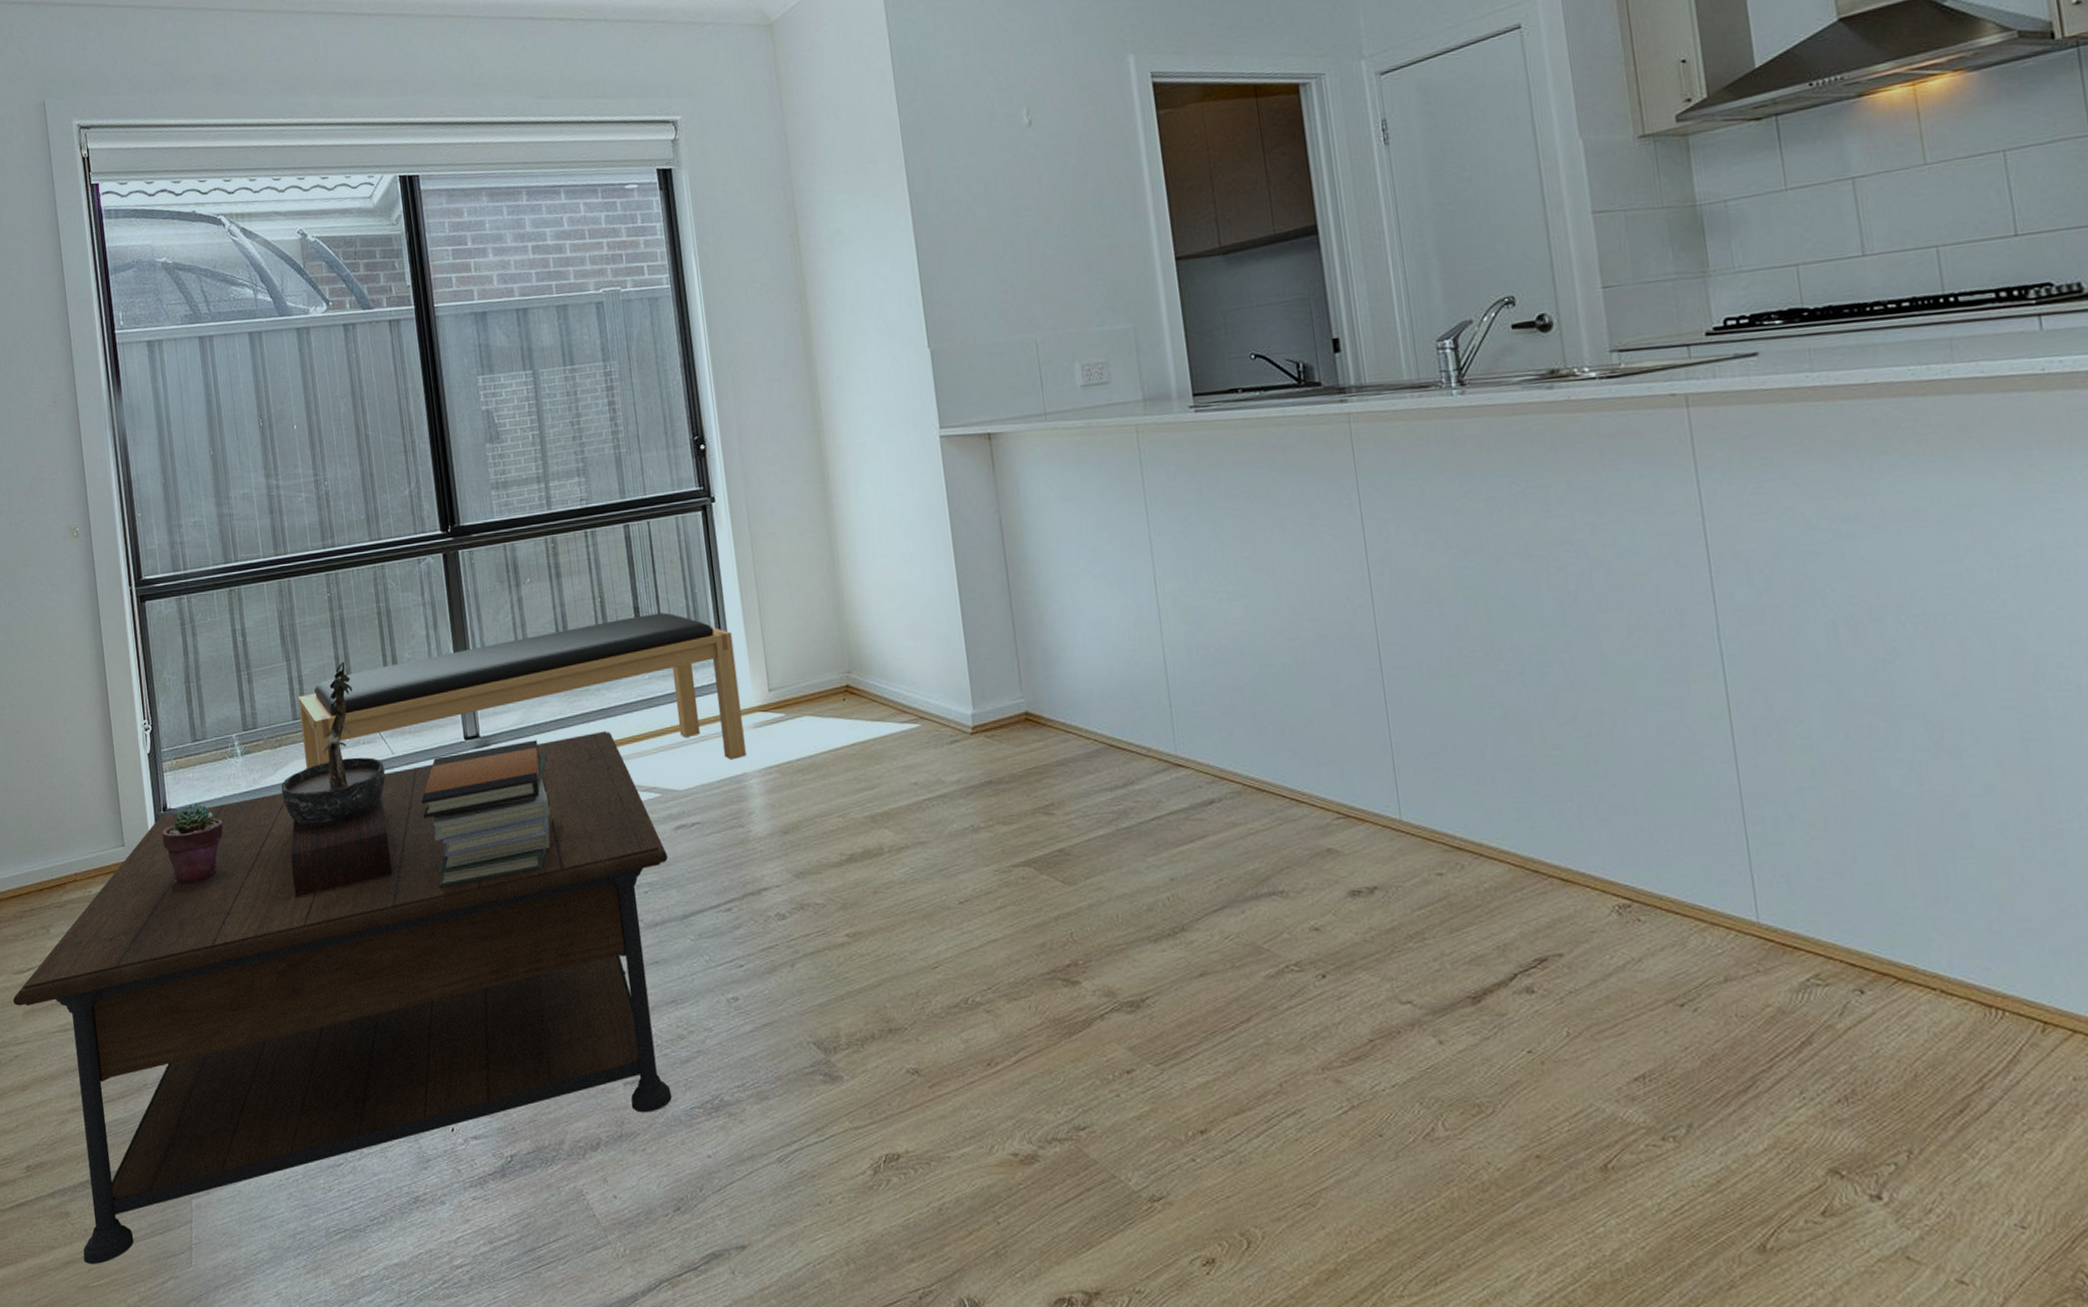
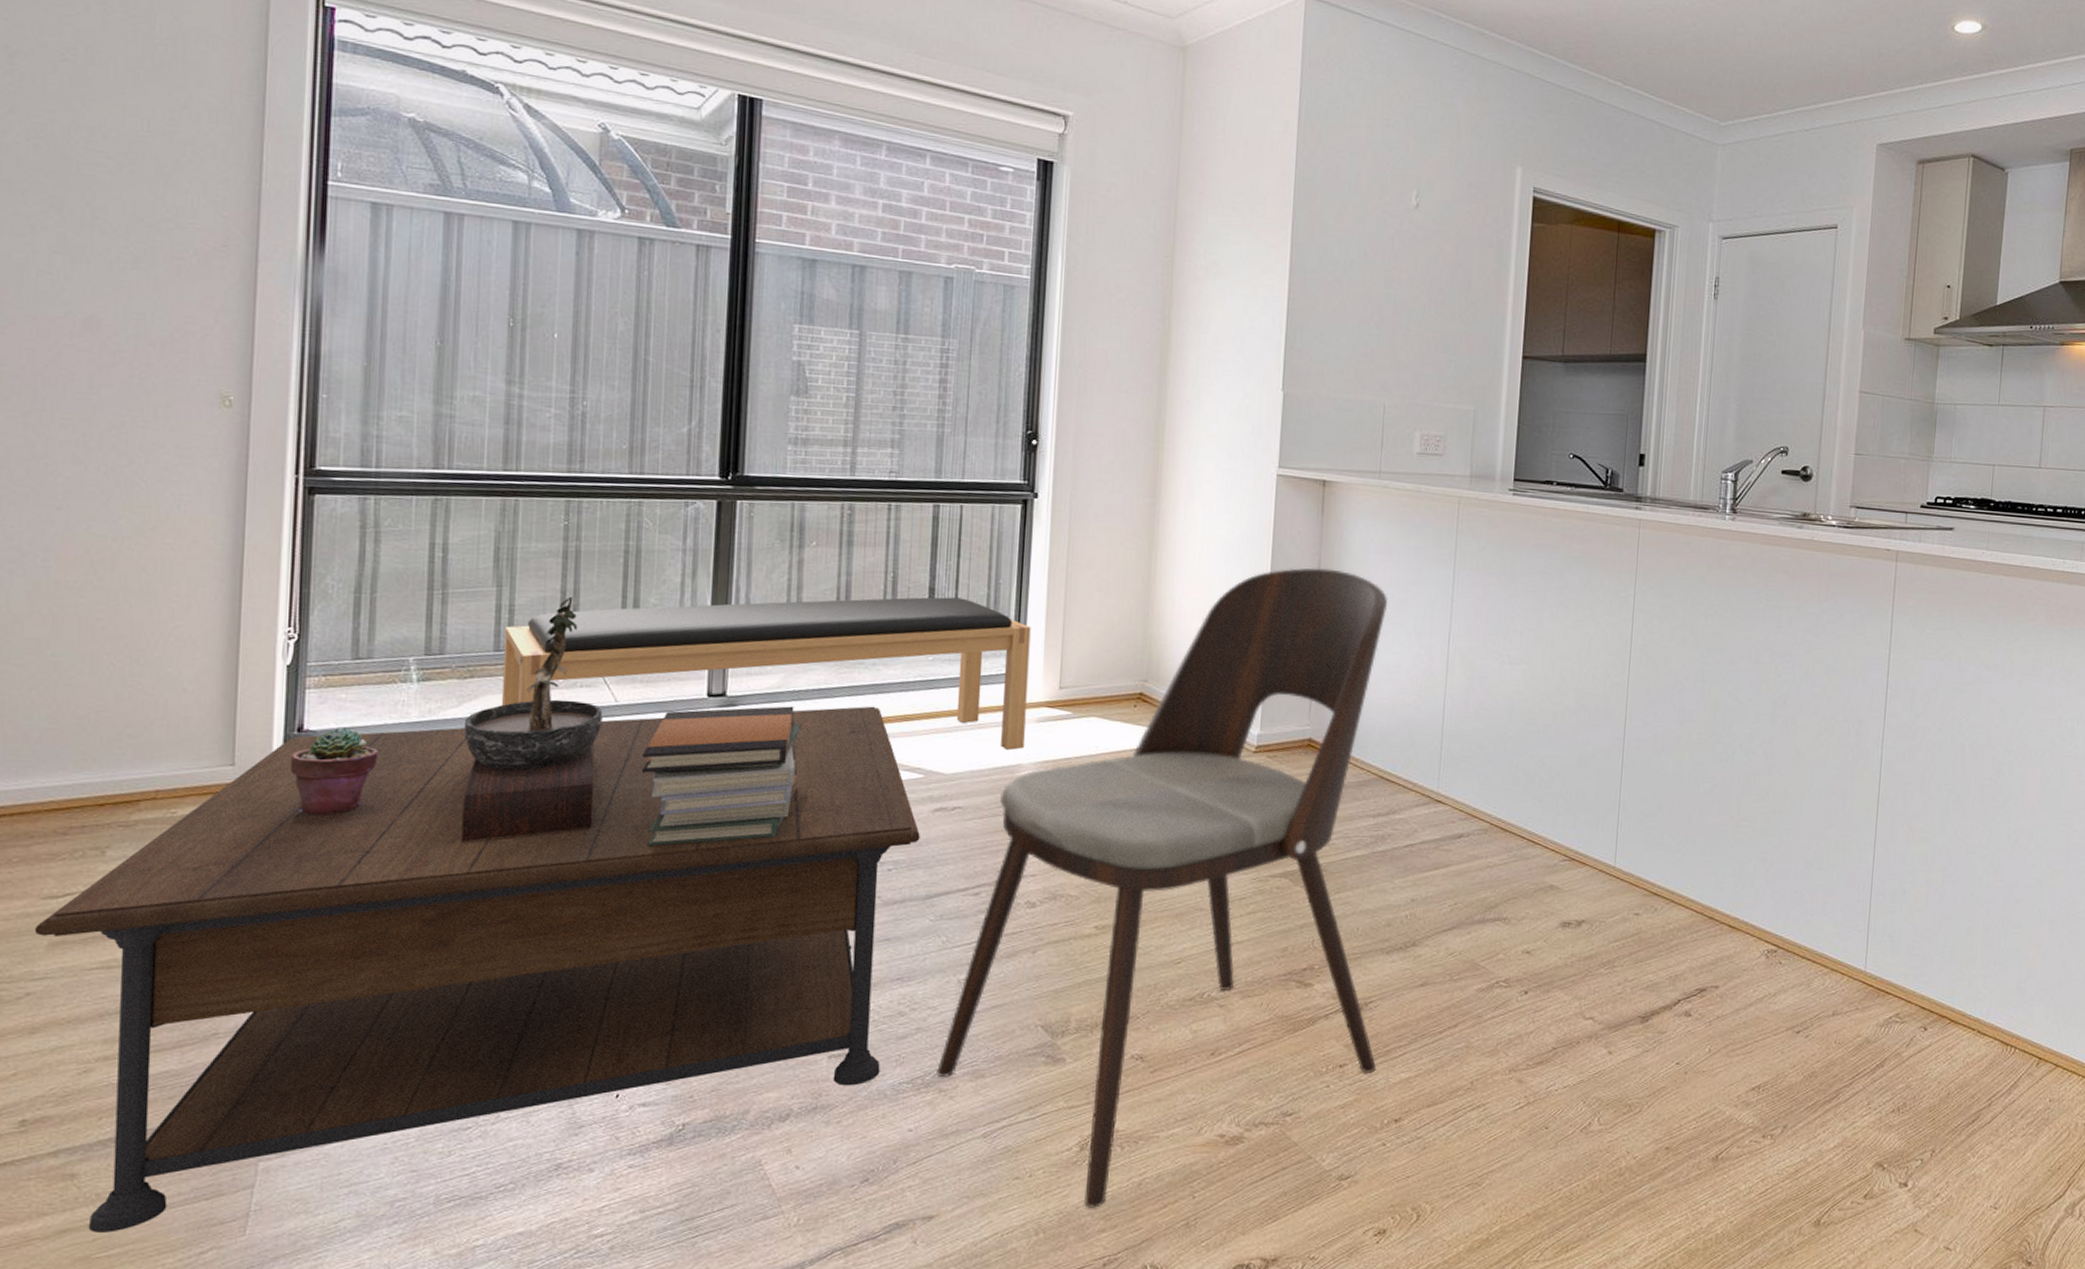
dining chair: none [723,526,1168,1236] -> present [936,568,1387,1208]

